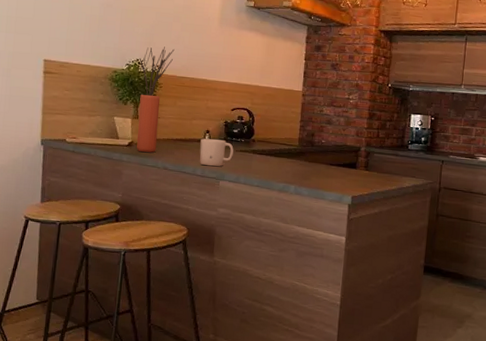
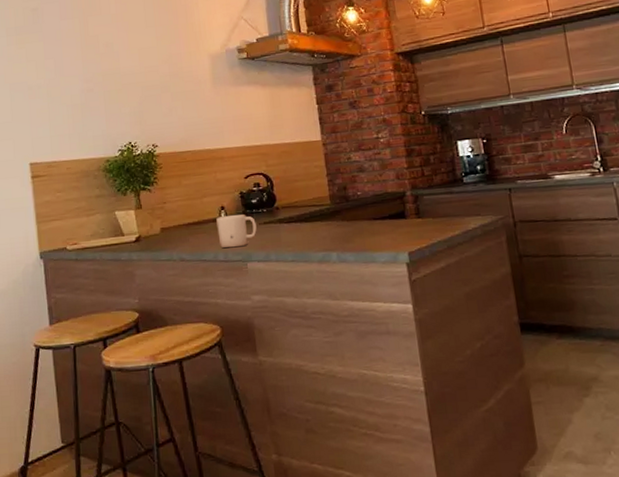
vase: present [137,46,175,153] -> none [131,122,169,246]

